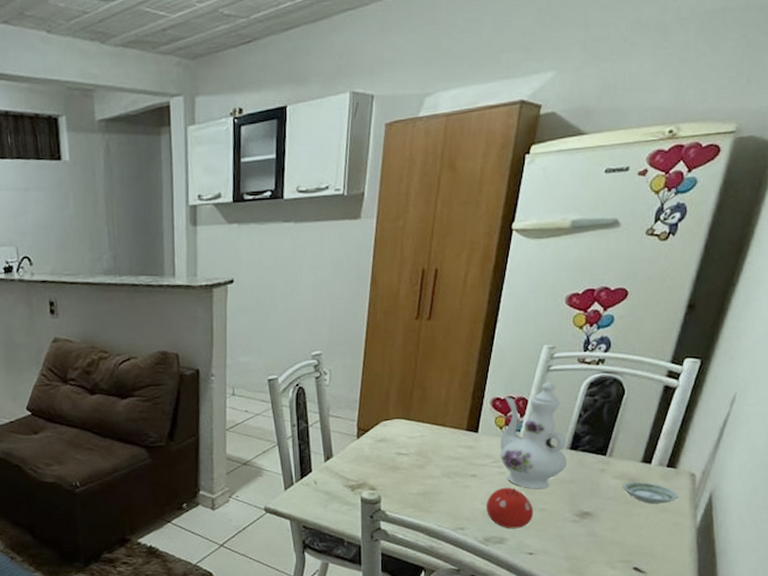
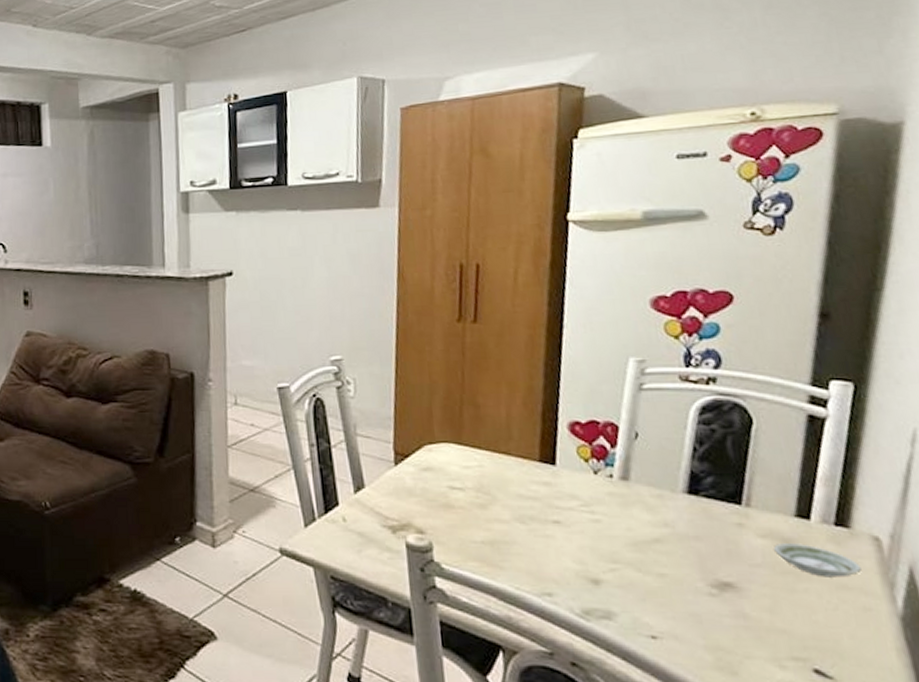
fruit: present [486,487,534,529] -> none [579,540,650,600]
ewer: present [500,381,568,489] -> none [585,404,688,545]

